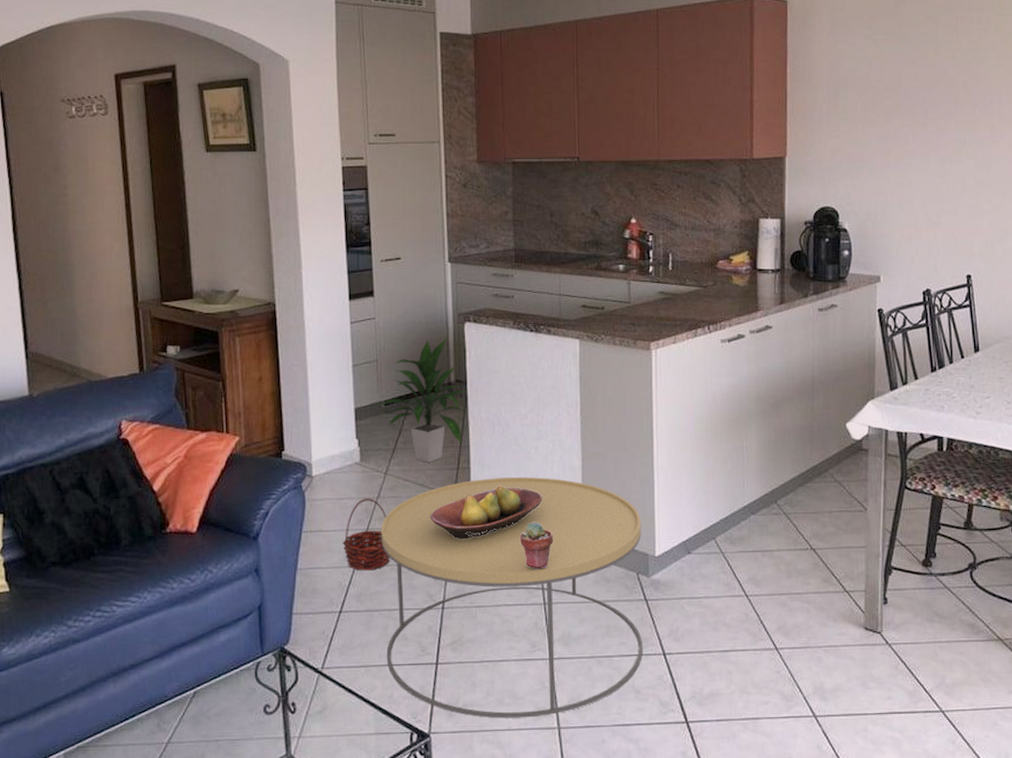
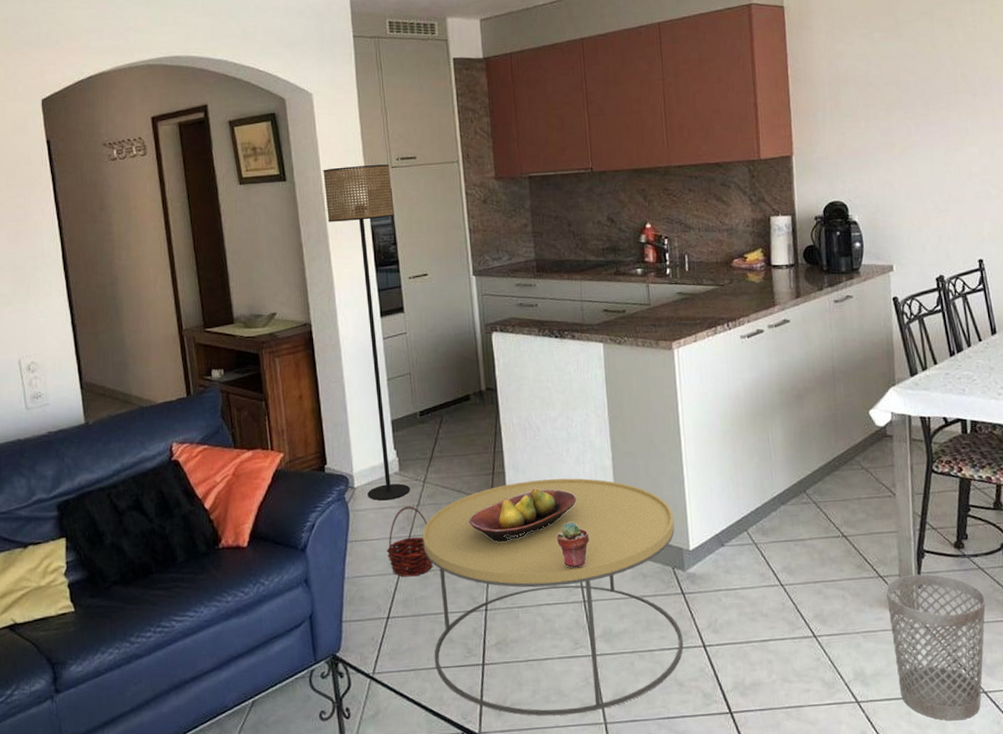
floor lamp: none [296,140,371,491] -> present [323,164,410,501]
indoor plant: present [376,338,468,462] -> none [412,348,499,469]
wastebasket: none [851,590,950,739] -> present [886,574,986,721]

